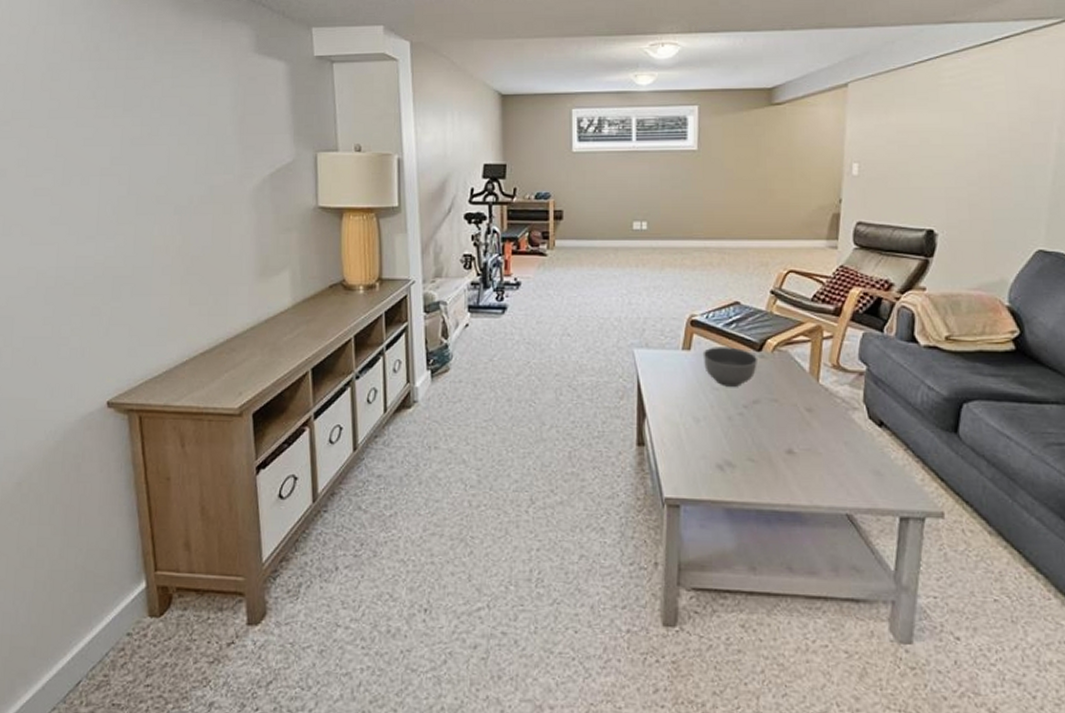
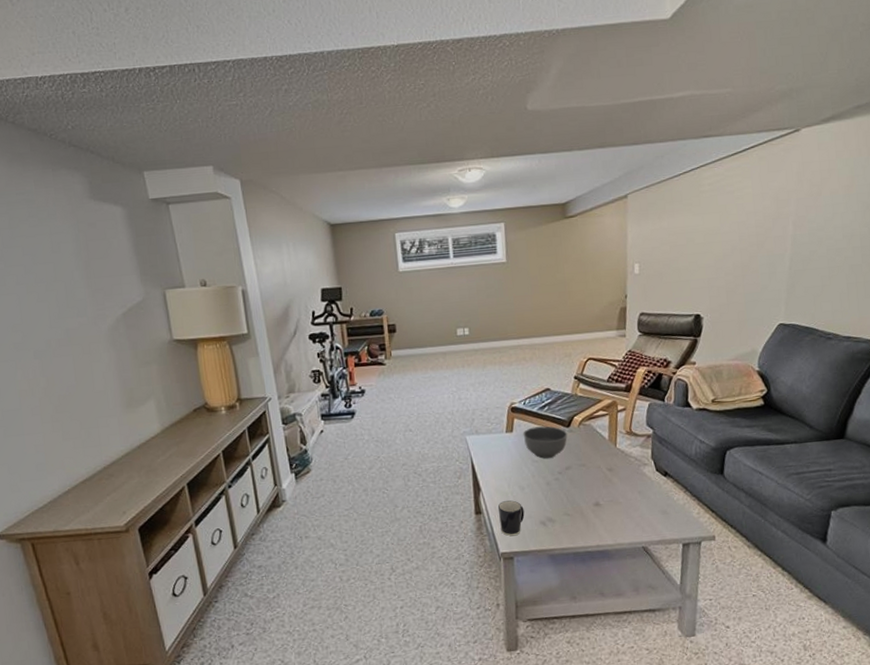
mug: none [665,433,698,479] -> present [497,500,525,537]

